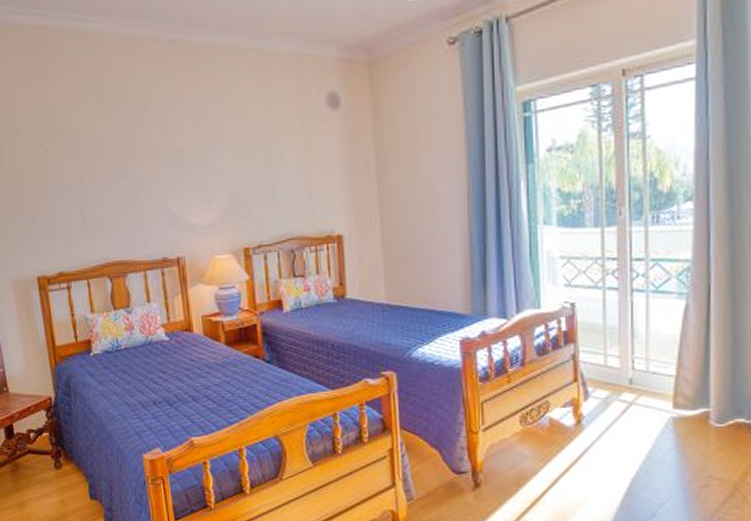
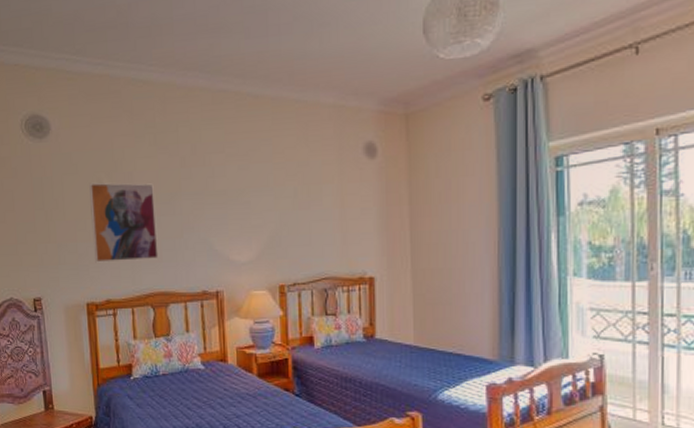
wall art: none [31,144,113,233] -> present [89,182,159,263]

